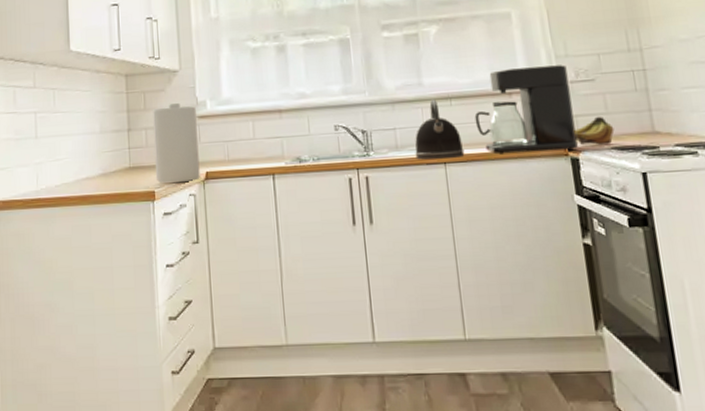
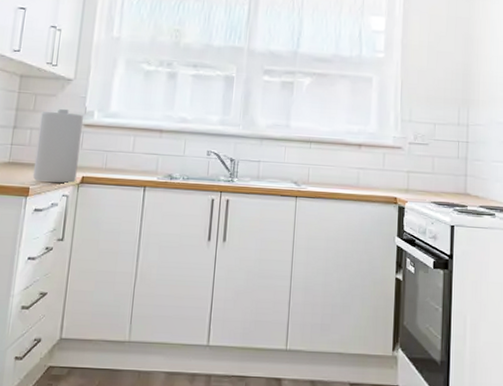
kettle: present [415,99,465,161] -> none [272,140,314,194]
coffee maker: present [474,65,579,155] -> none [327,124,408,200]
fruit: present [574,116,615,146] -> none [405,174,436,200]

